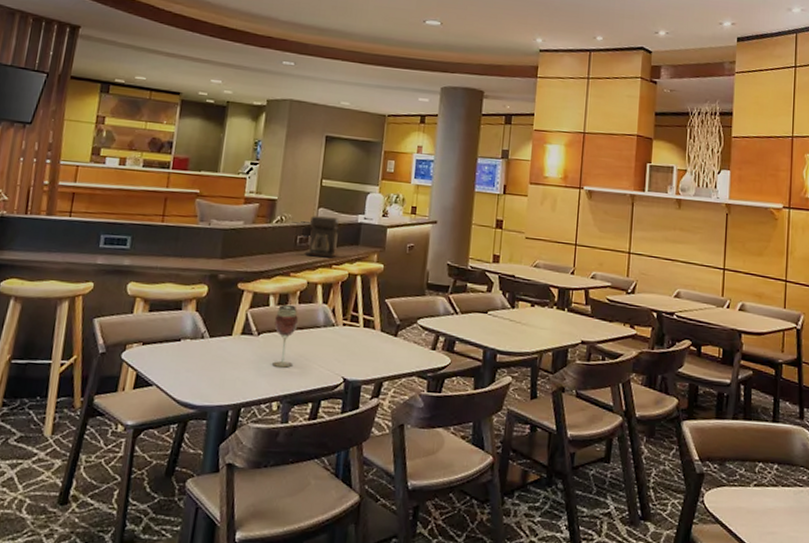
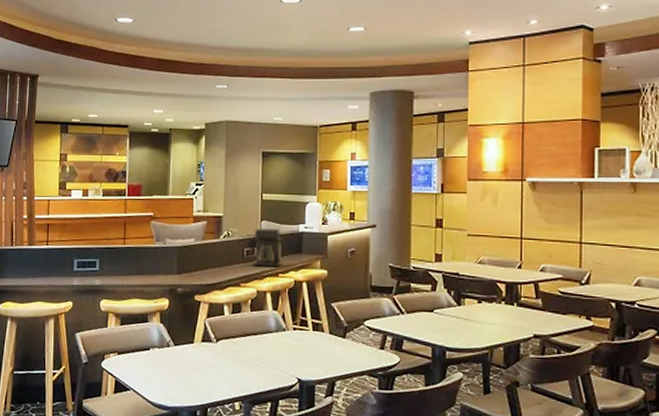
wineglass: present [272,304,299,368] -> none [231,312,252,371]

